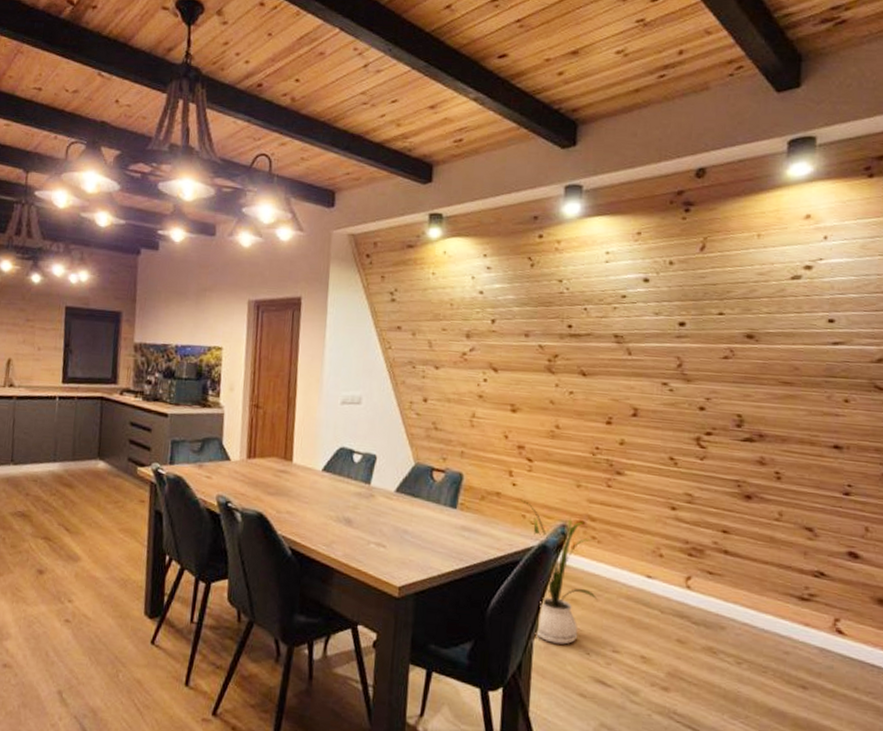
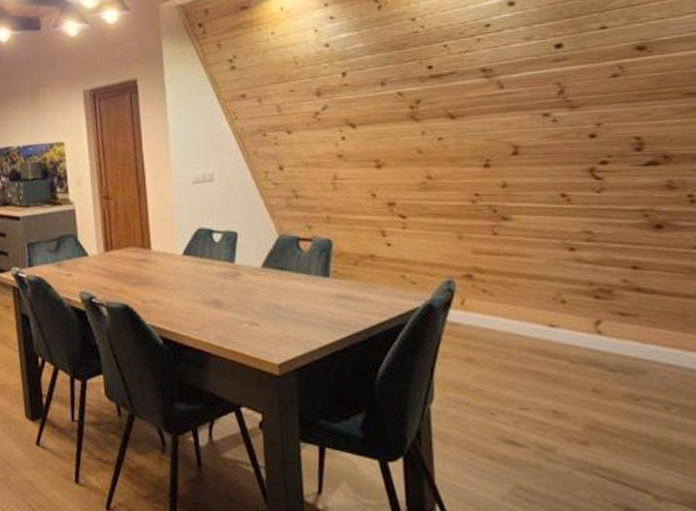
house plant: present [517,499,598,645] -> none [394,259,497,407]

